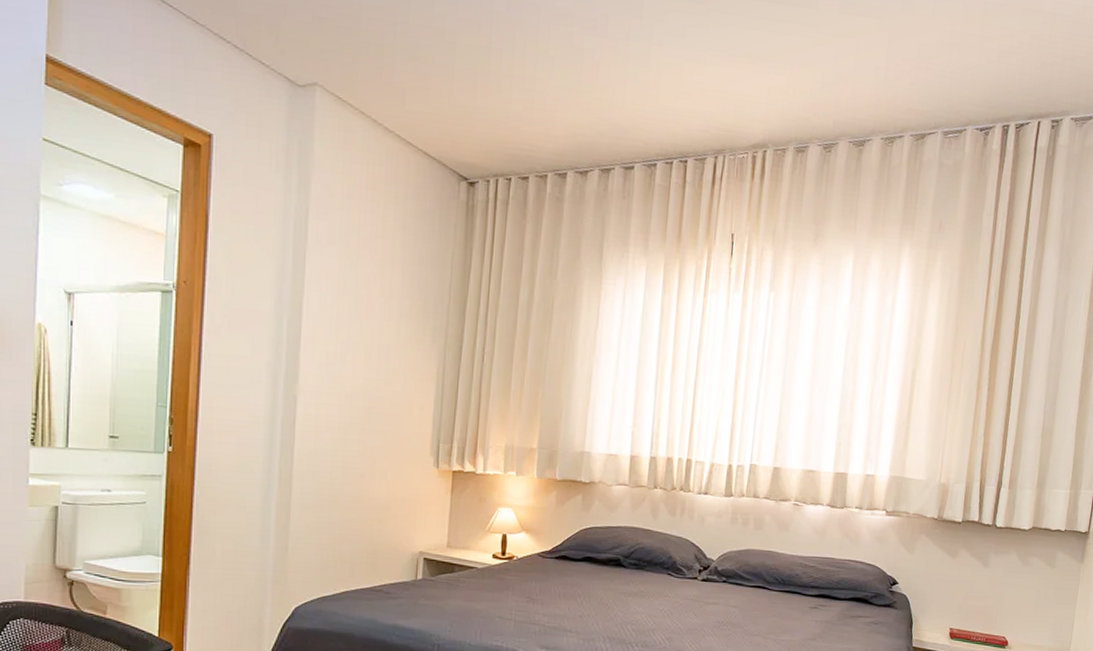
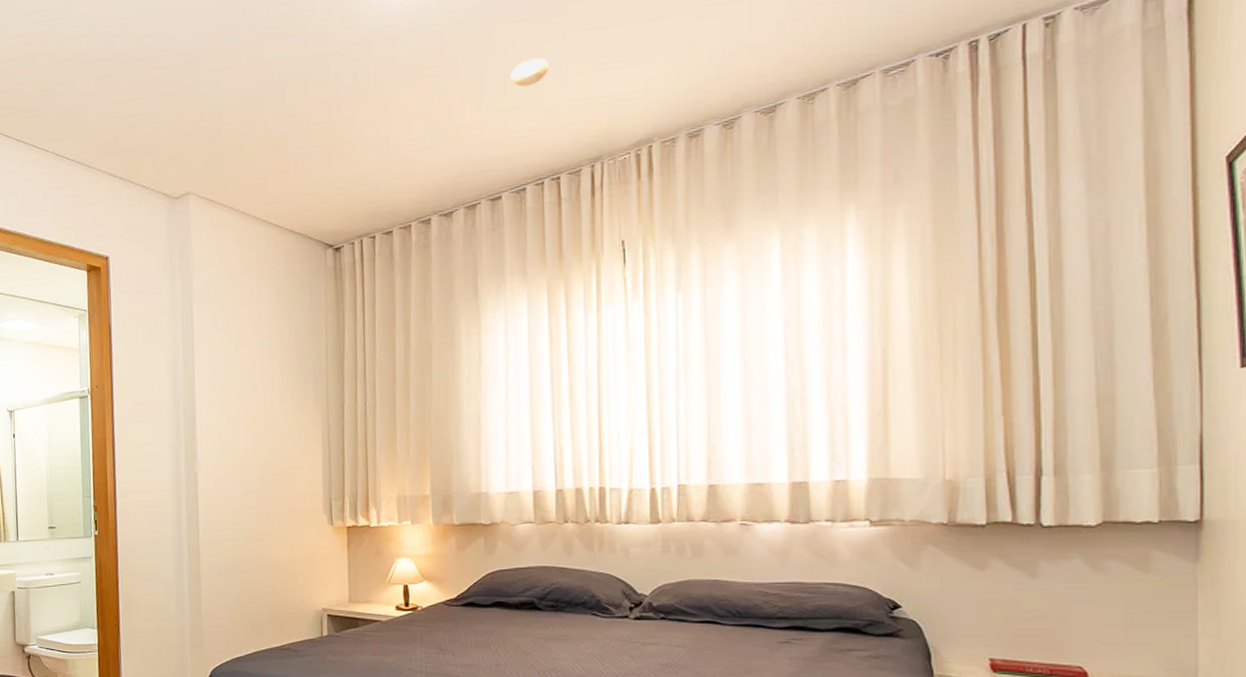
smoke detector: none [655,38,690,65] -> present [510,57,549,87]

